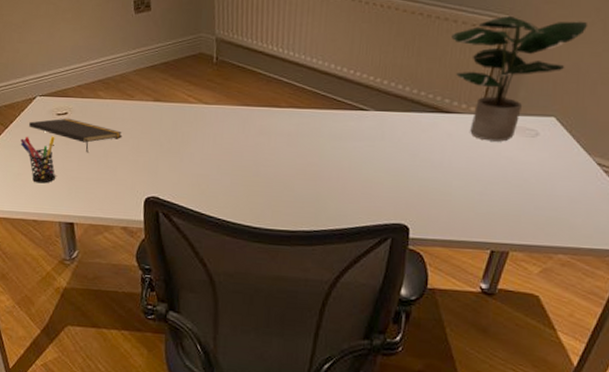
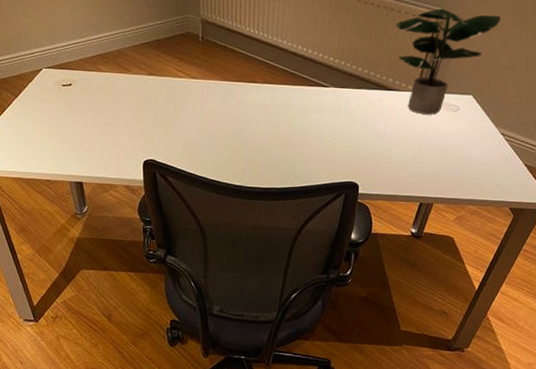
pen holder: present [20,136,56,184] -> none [30,104,65,148]
notepad: present [28,118,122,153] -> none [36,89,121,121]

